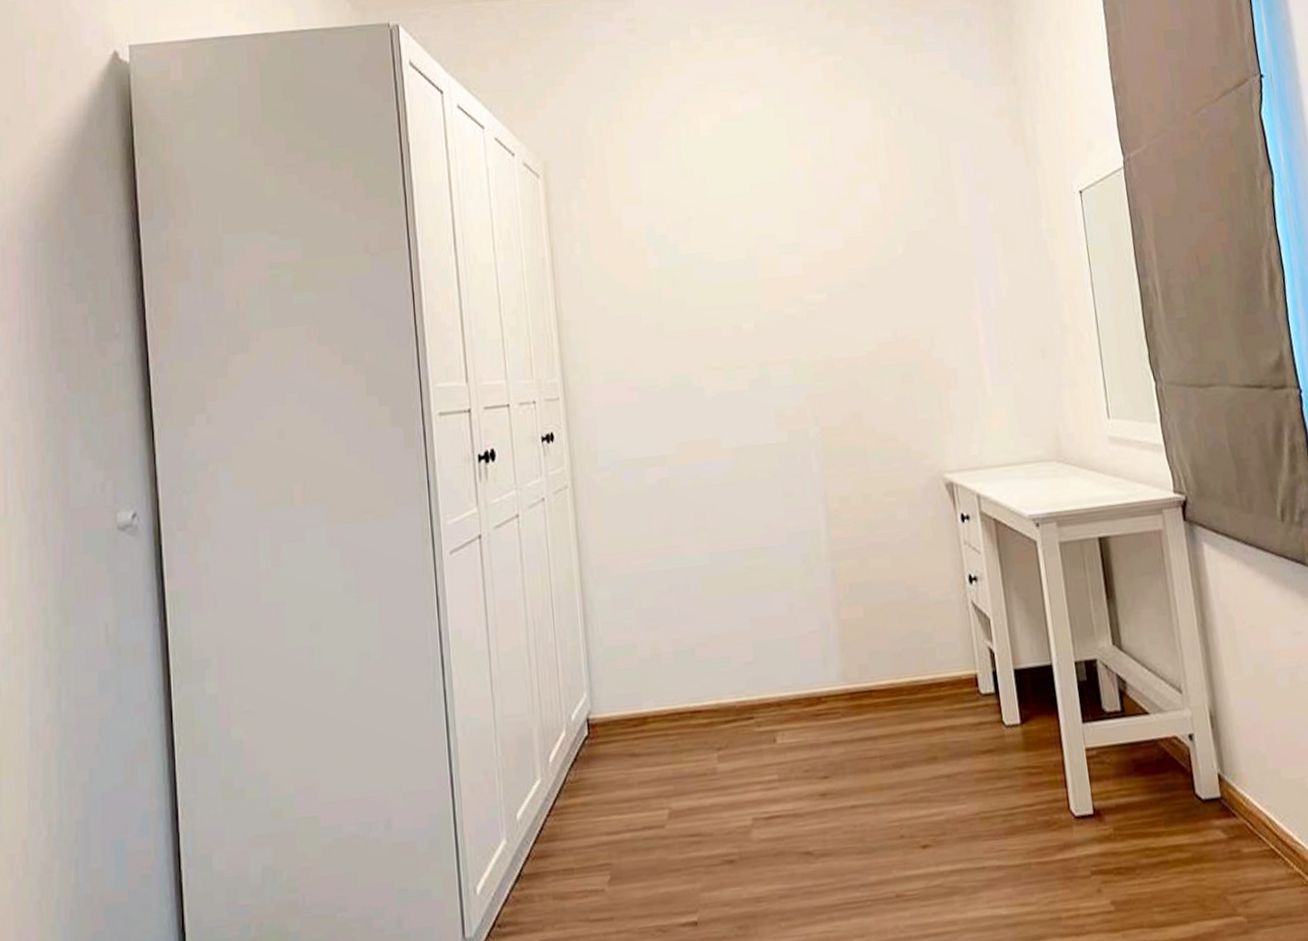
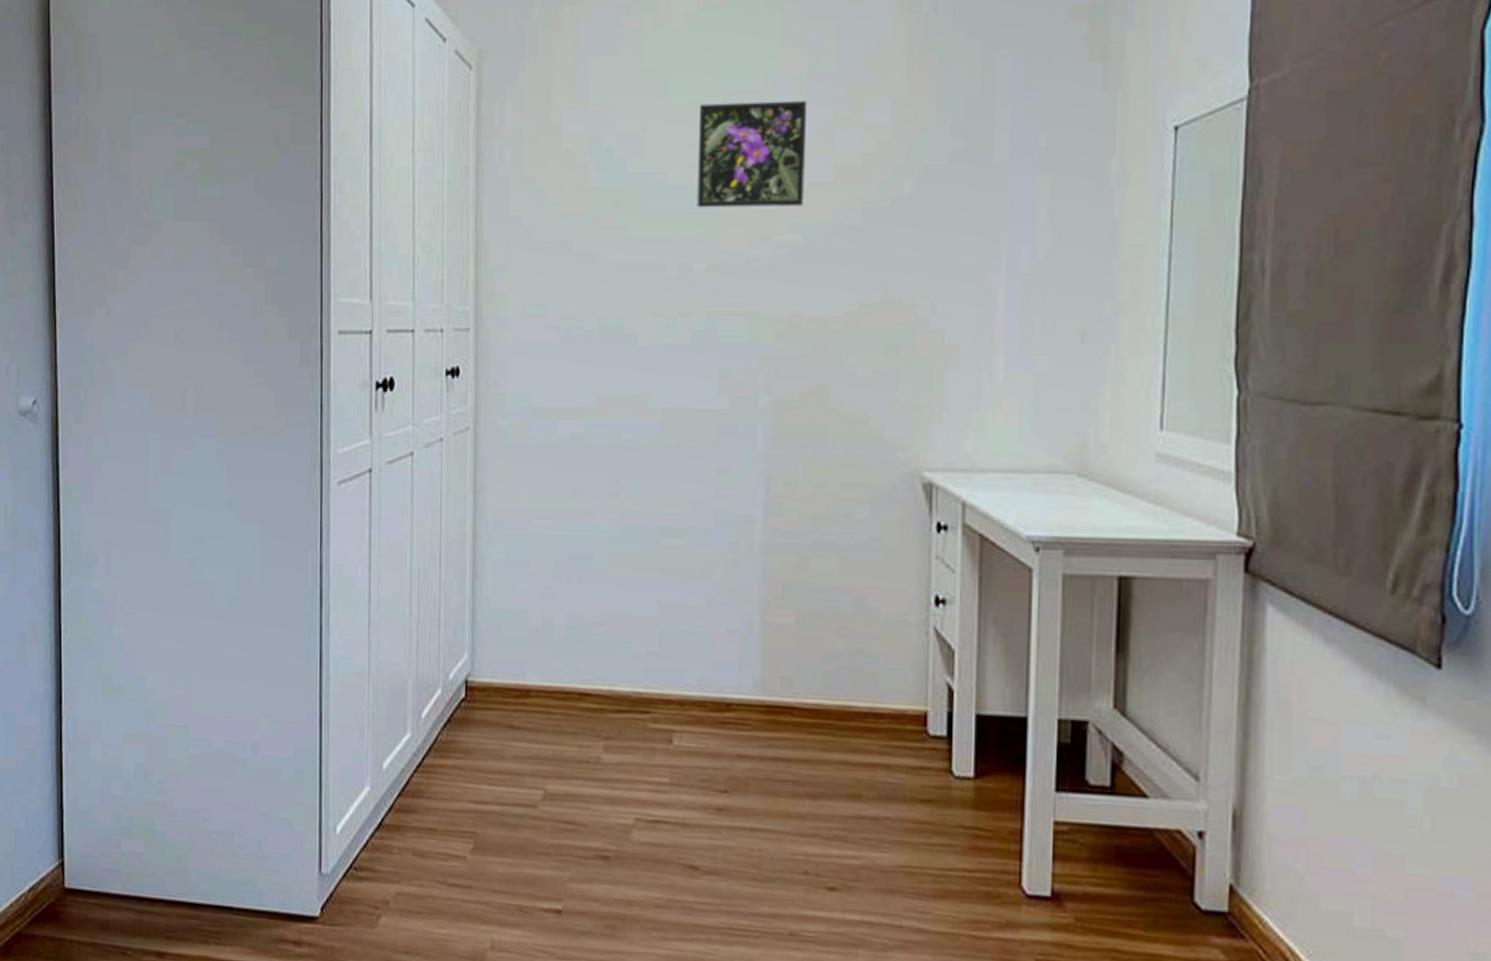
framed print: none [732,187,824,279] -> present [697,100,808,208]

